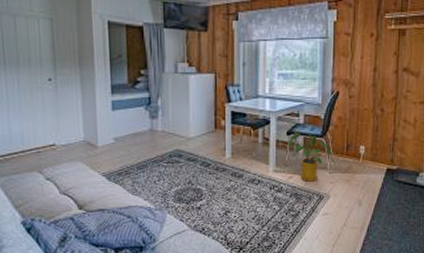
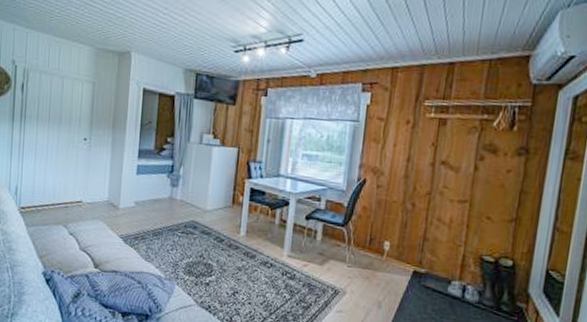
house plant: present [288,132,332,182] -> none [305,217,353,273]

